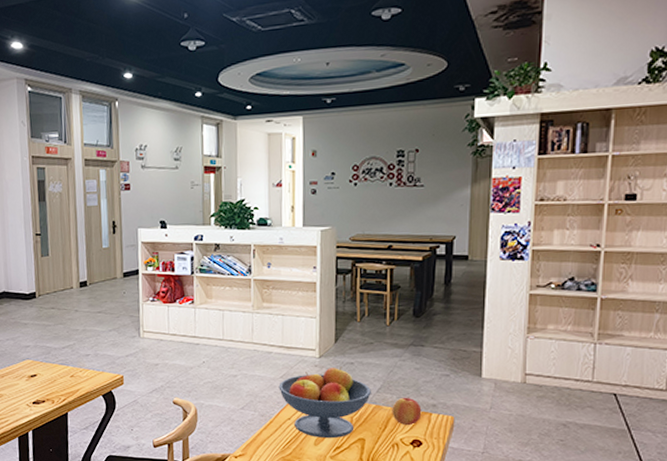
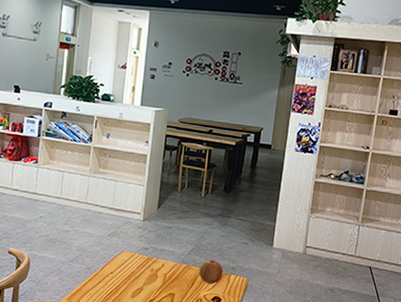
fruit bowl: present [278,366,371,438] -> none [105,230,184,292]

